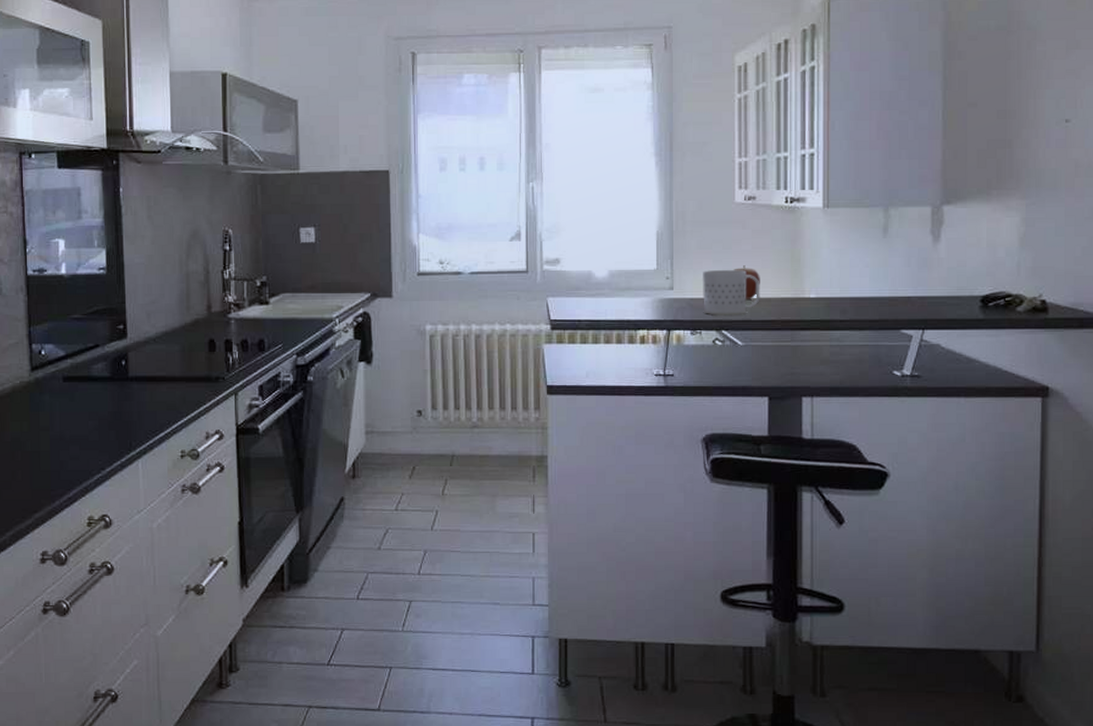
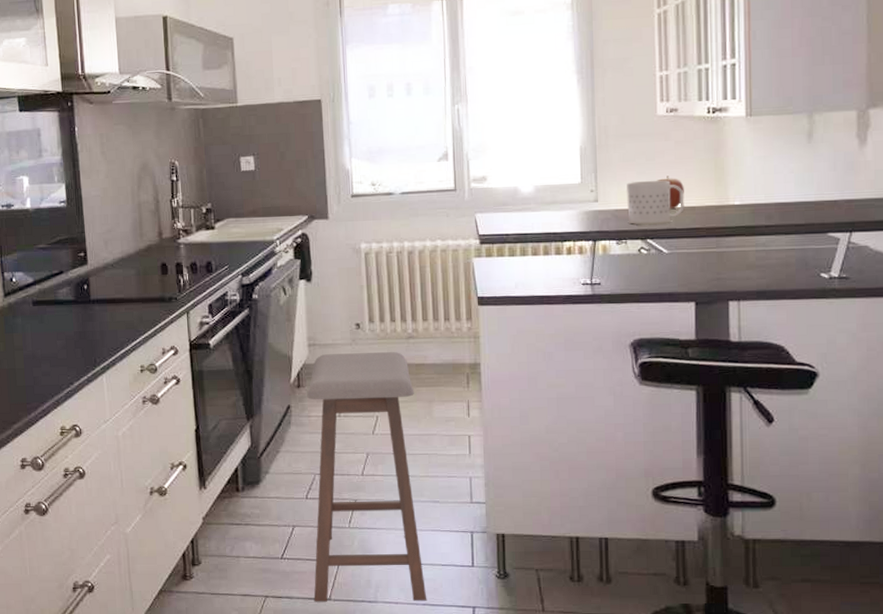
bar stool: none [361,441,484,713] -> present [307,351,427,602]

